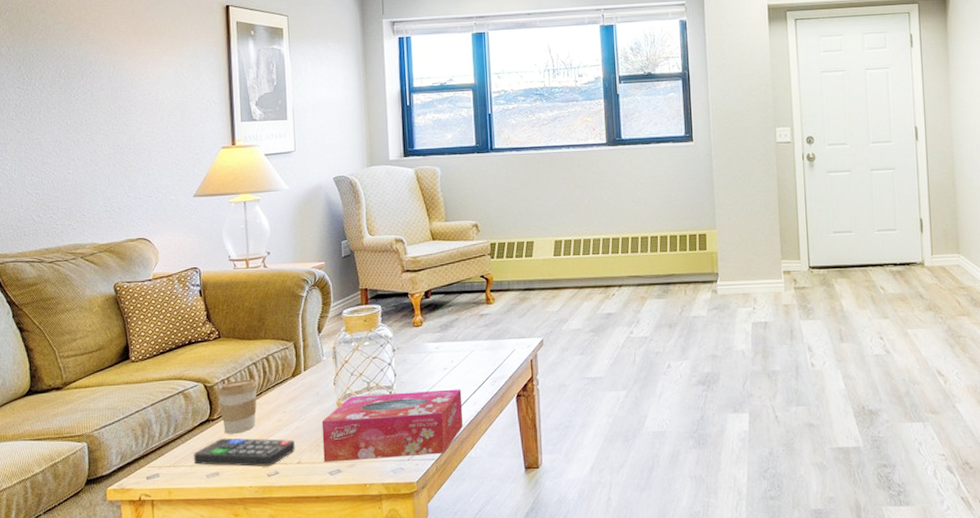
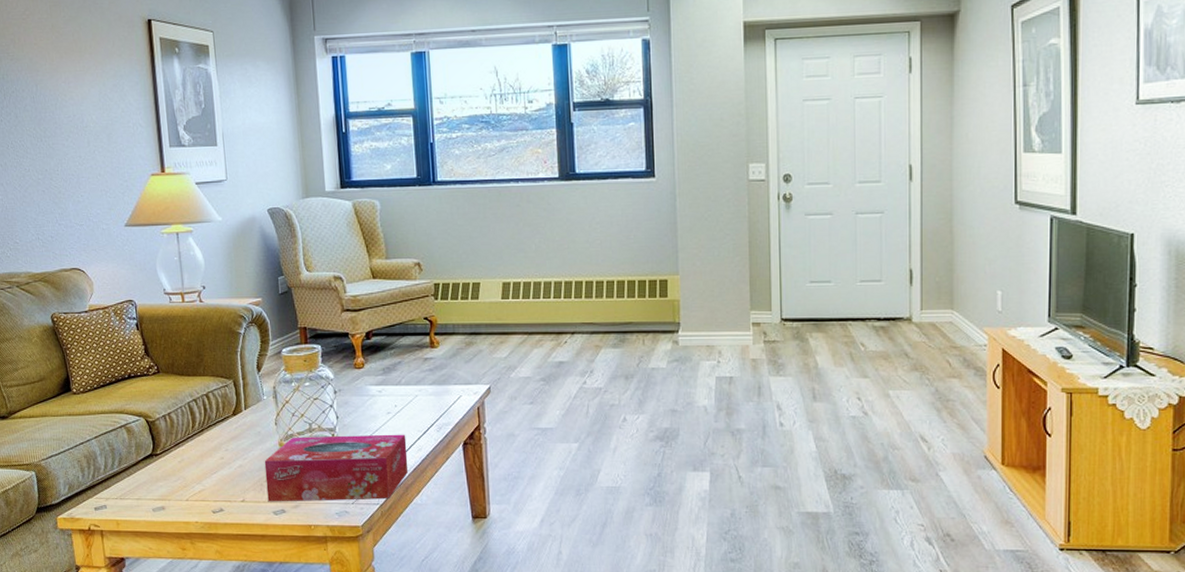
remote control: present [194,438,295,467] -> none [139,473,239,503]
coffee cup: present [217,379,259,434] -> none [159,415,200,470]

